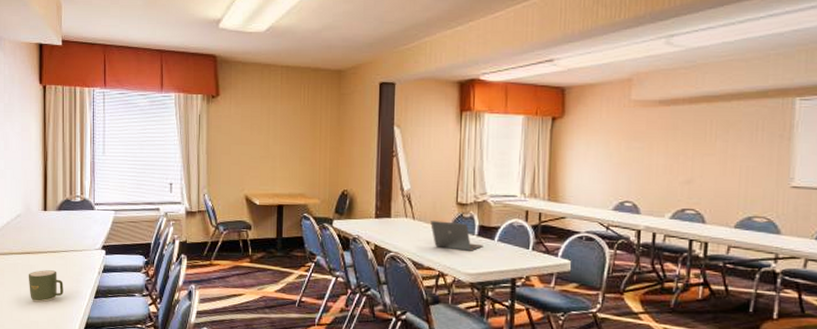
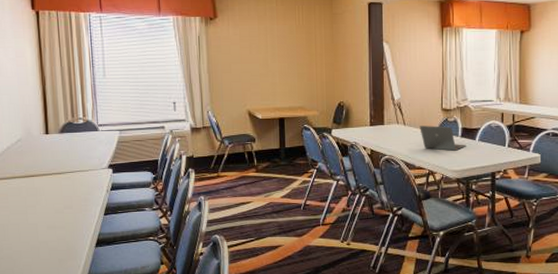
mug: present [28,270,63,302] -> none [33,191,72,222]

